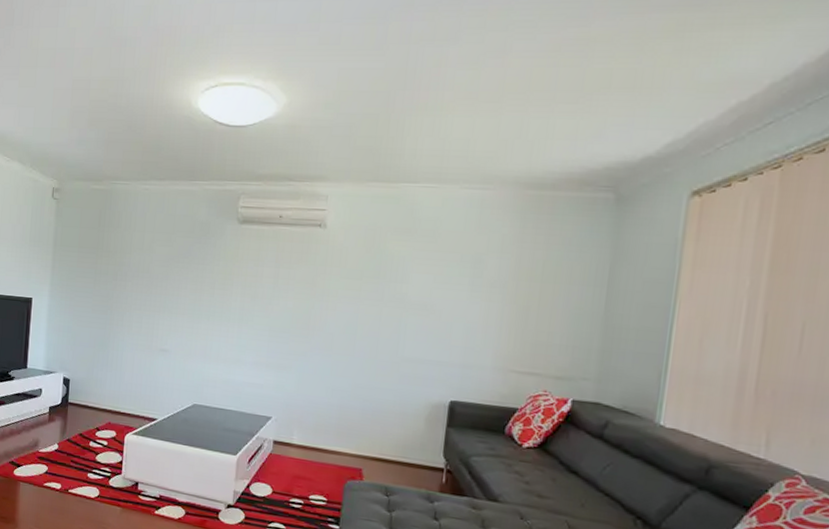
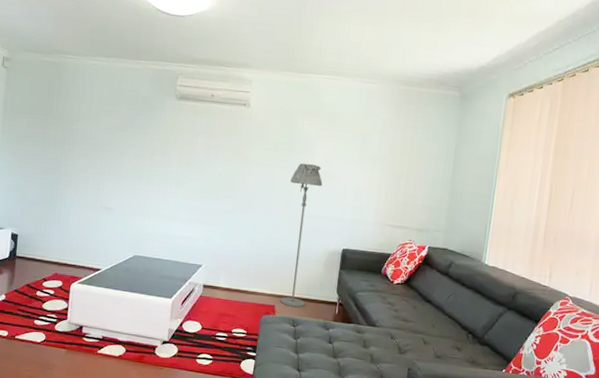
floor lamp: none [368,293,422,473] -> present [279,163,323,308]

